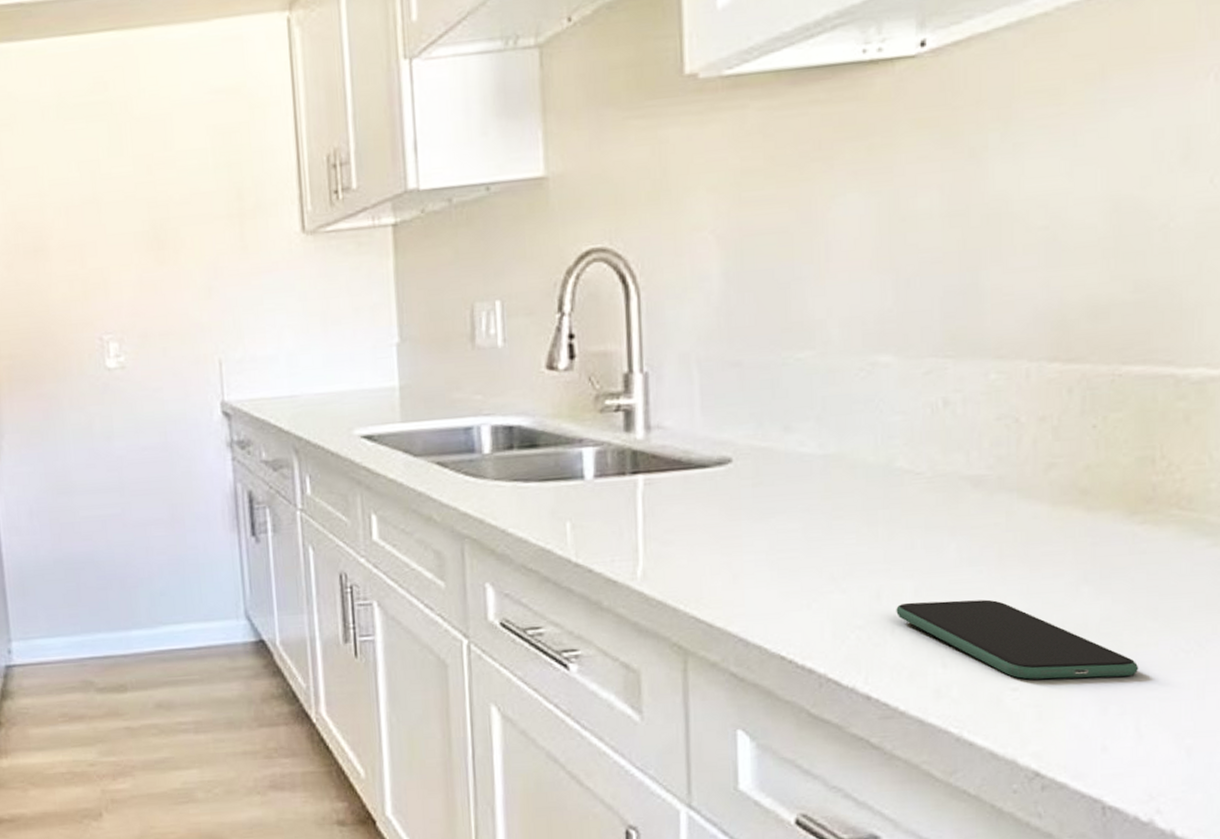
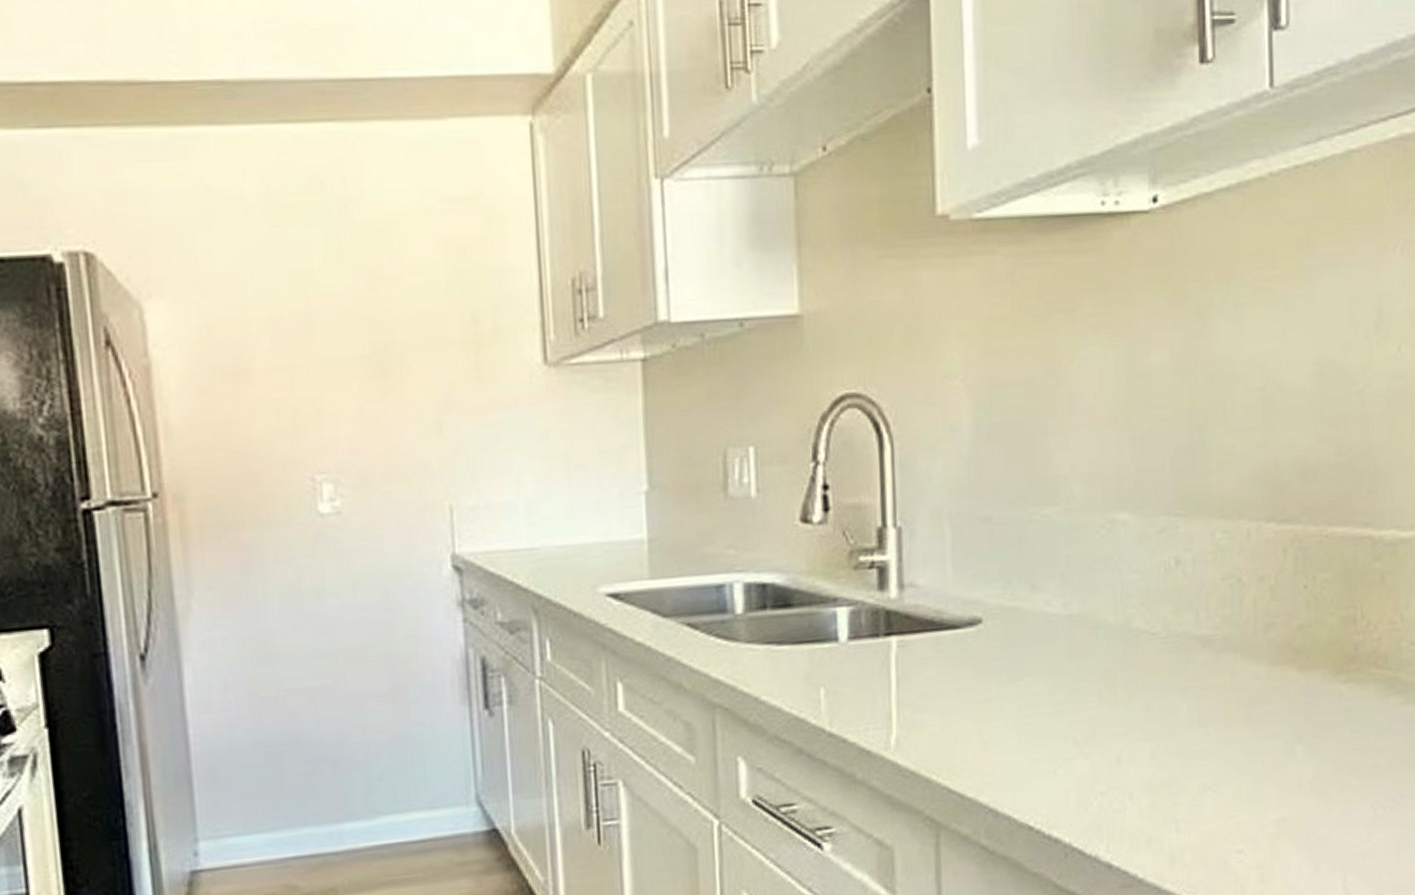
smartphone: present [896,599,1139,680] -> none [1134,761,1346,841]

